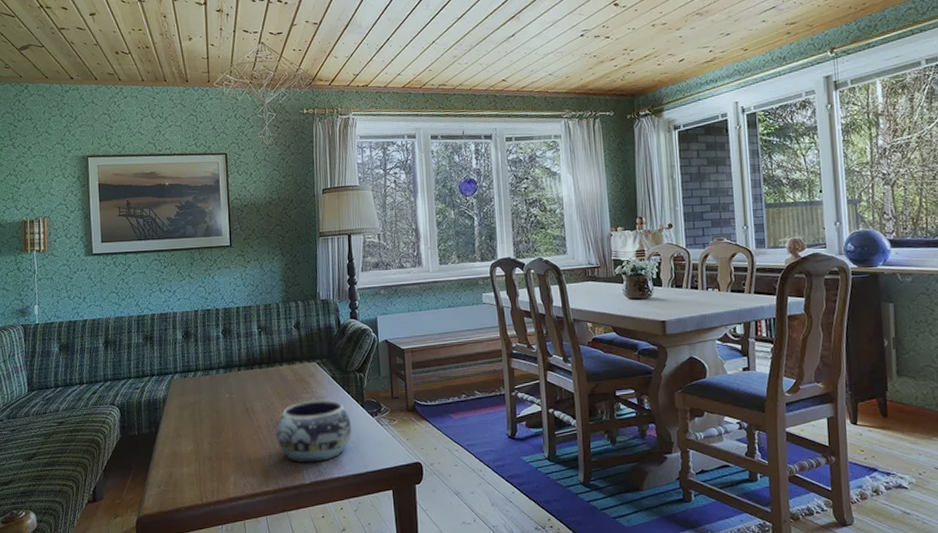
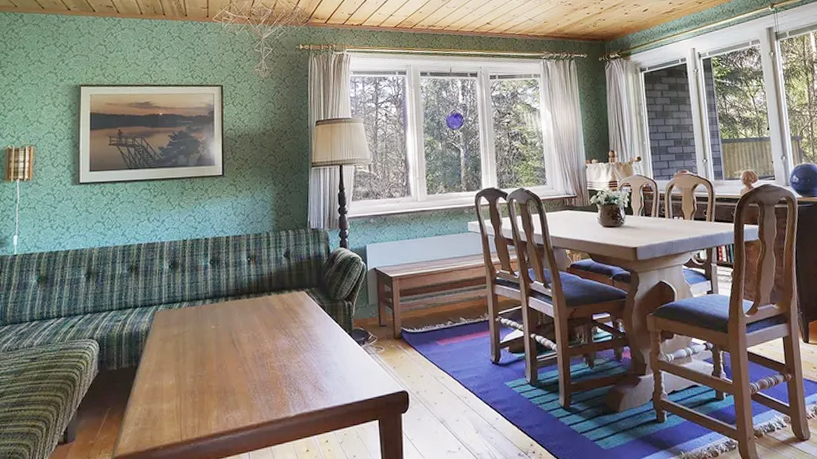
decorative bowl: present [276,399,352,463] -> none [262,329,339,395]

